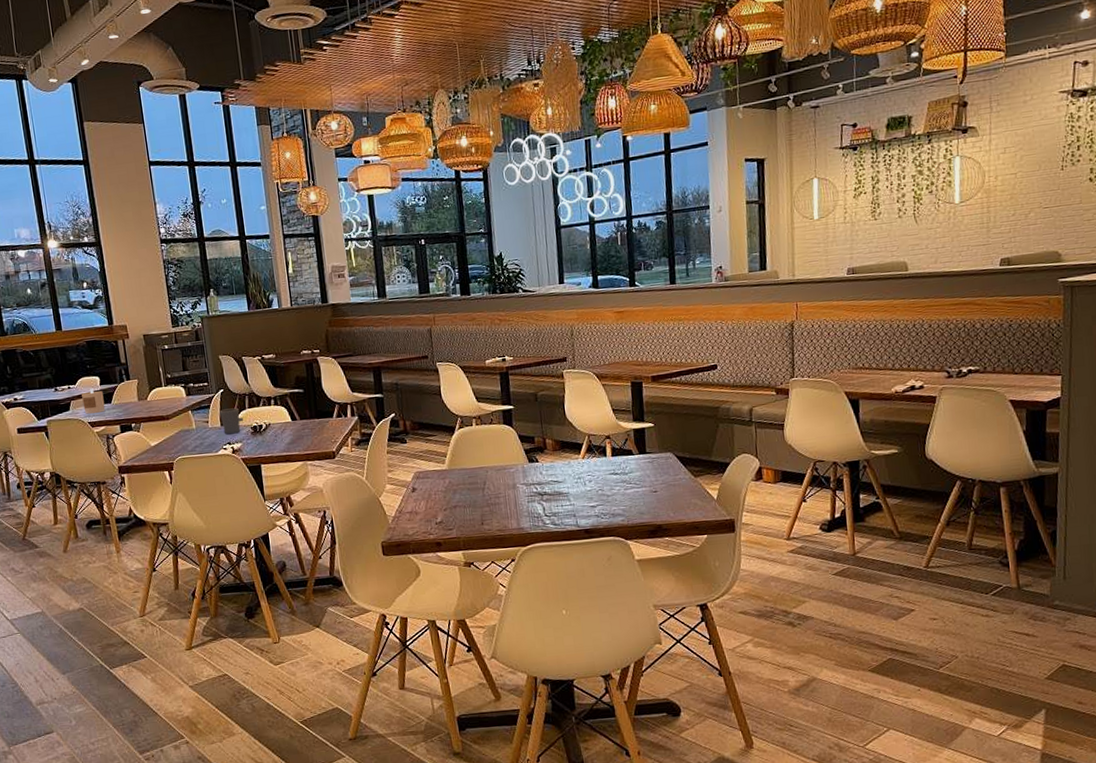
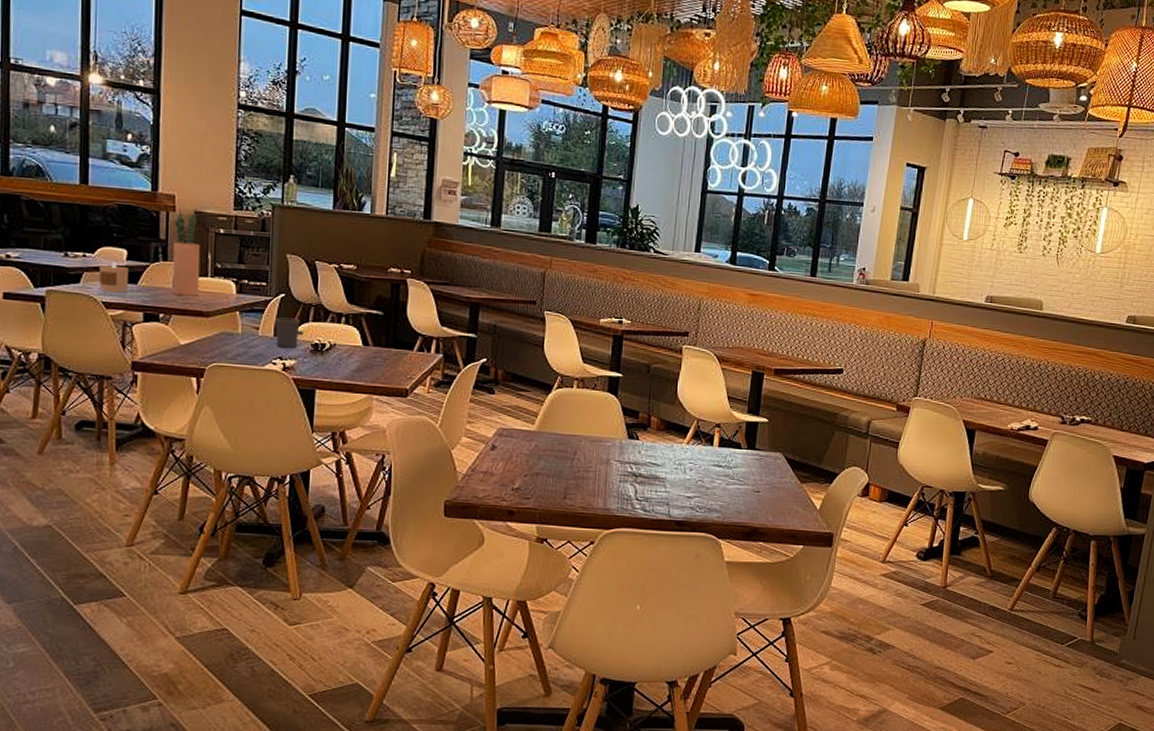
vase: none [130,331,158,407] -> present [172,207,201,297]

